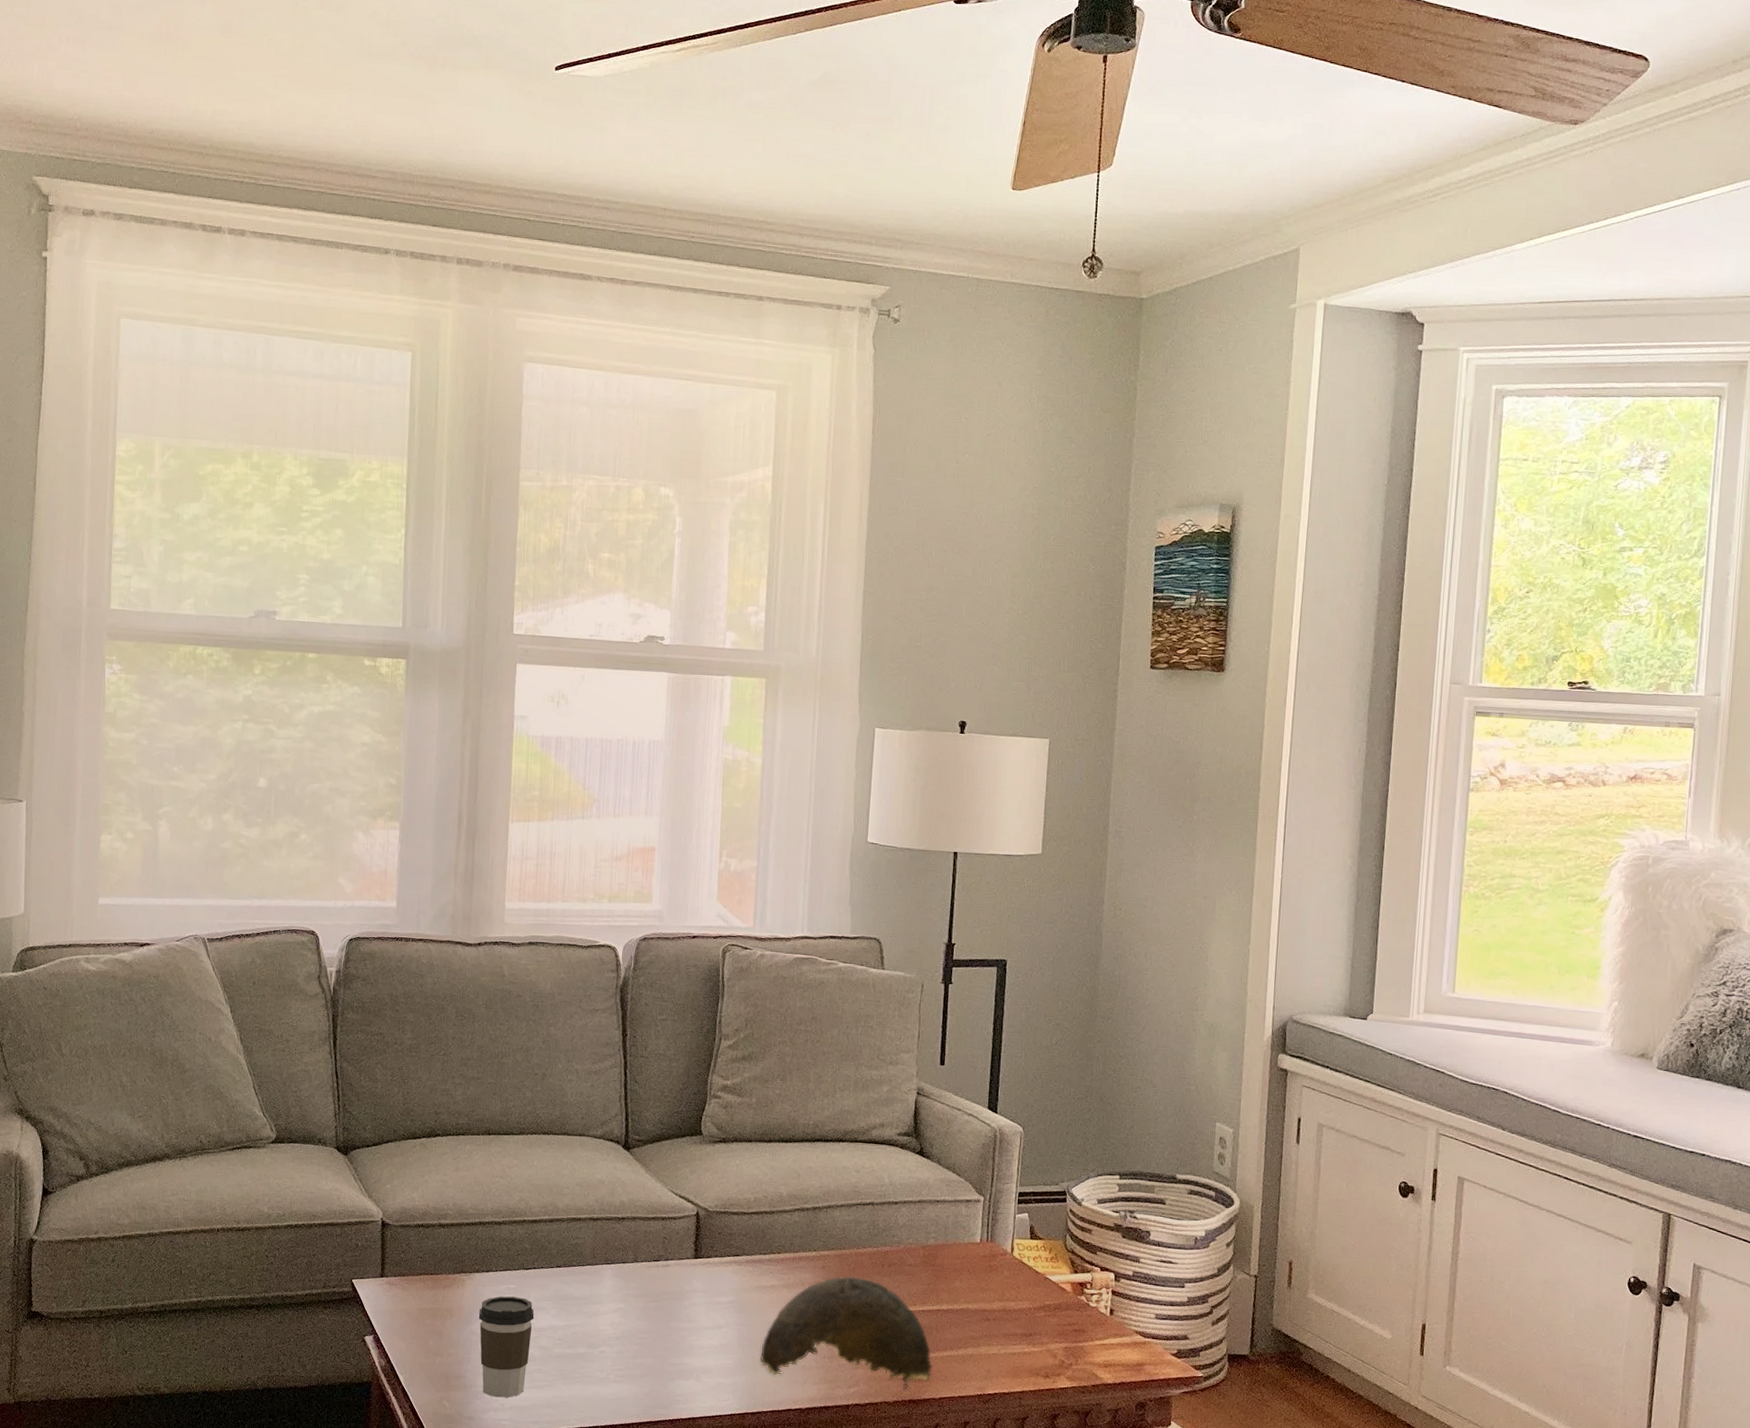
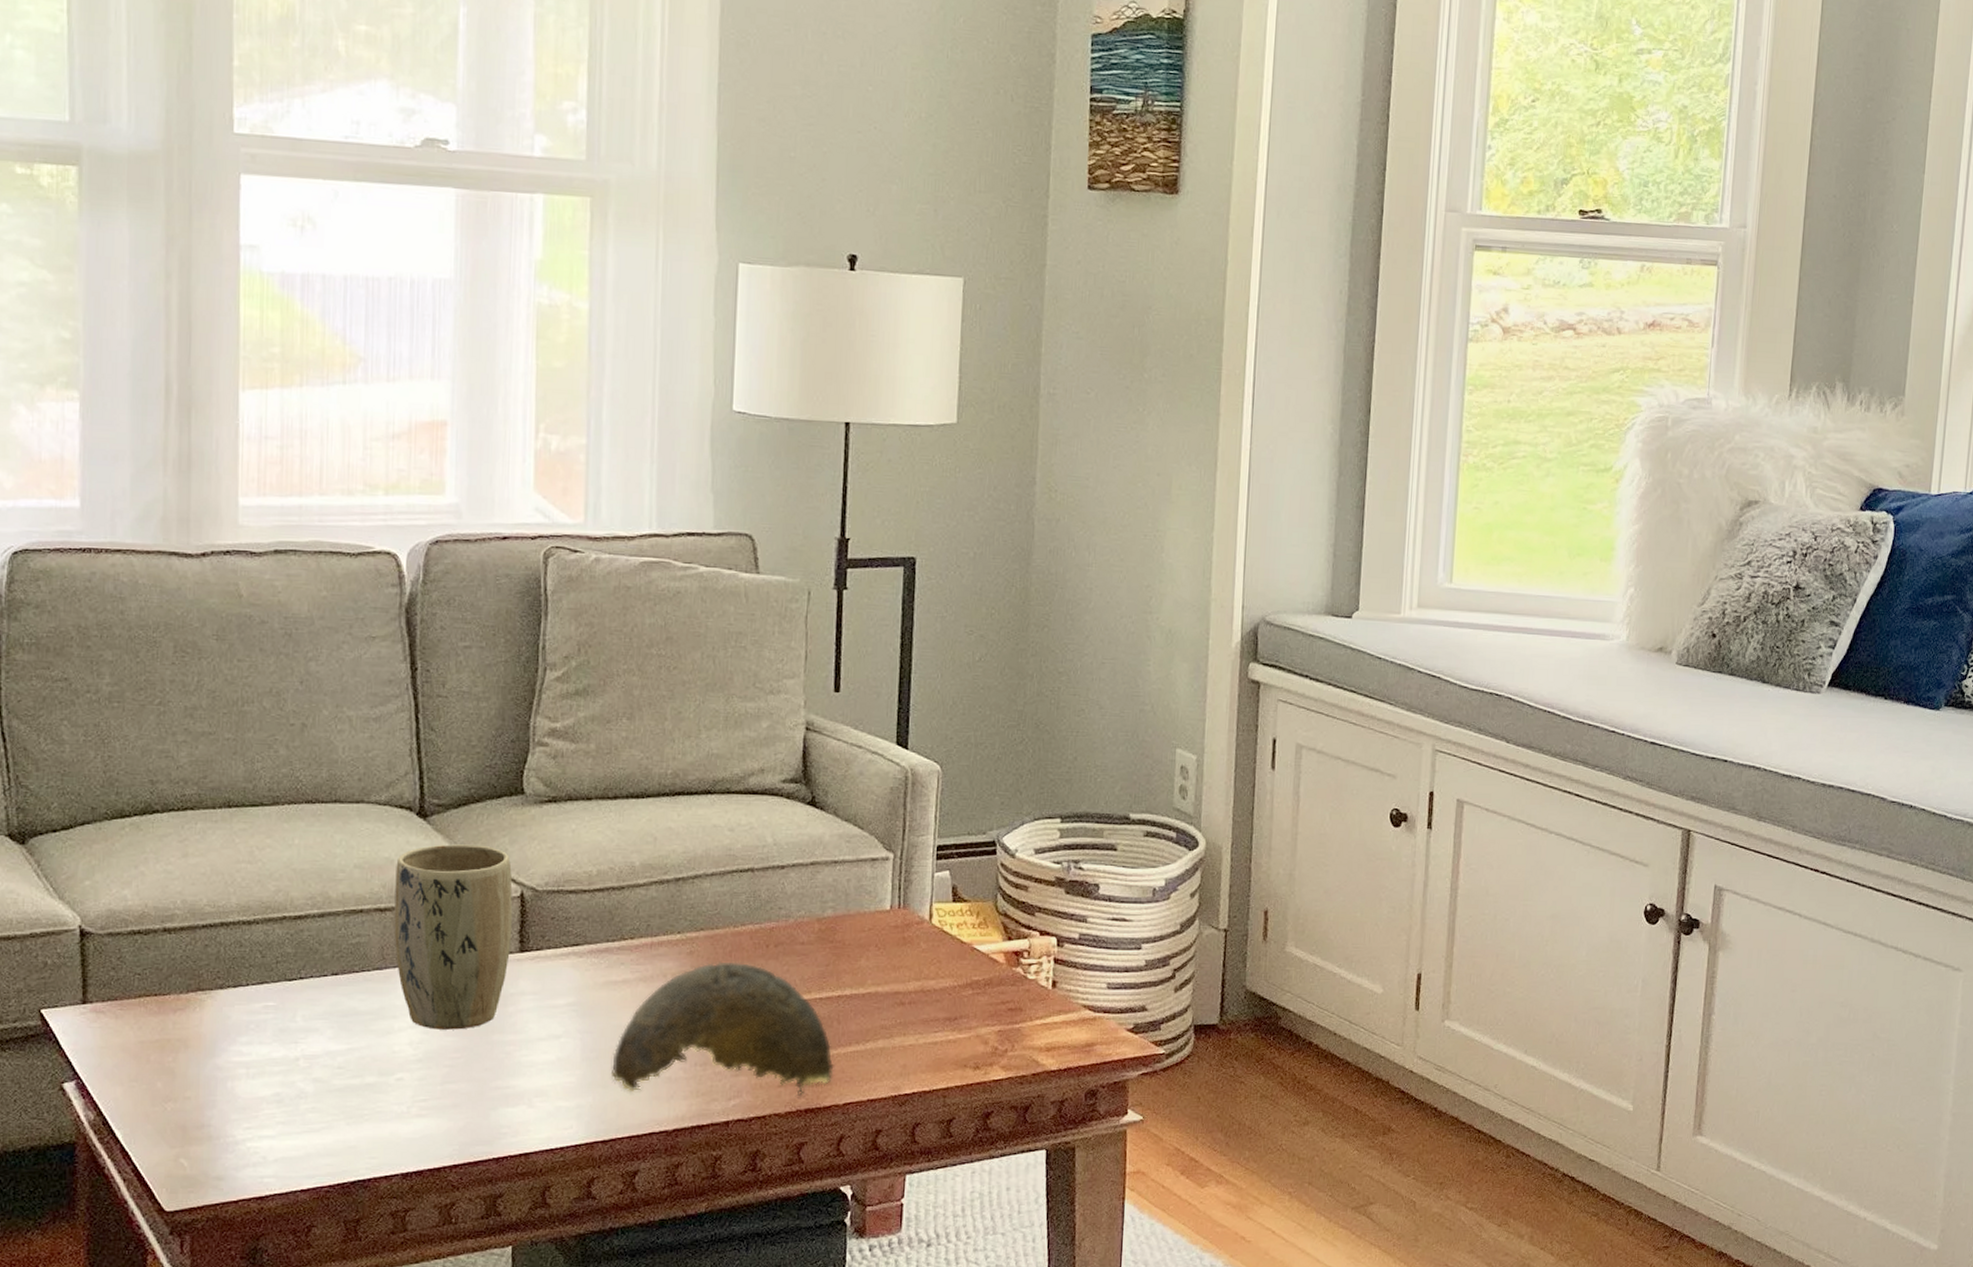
coffee cup: present [478,1296,534,1398] -> none [225,1017,304,1149]
plant pot: none [602,1171,691,1316] -> present [394,844,513,1030]

